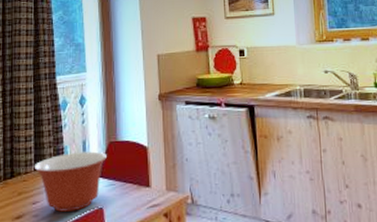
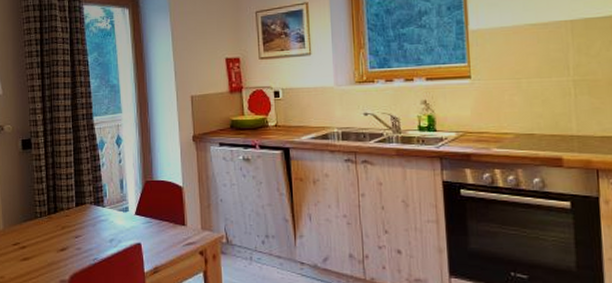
mixing bowl: present [34,151,108,212] -> none [75,190,144,246]

